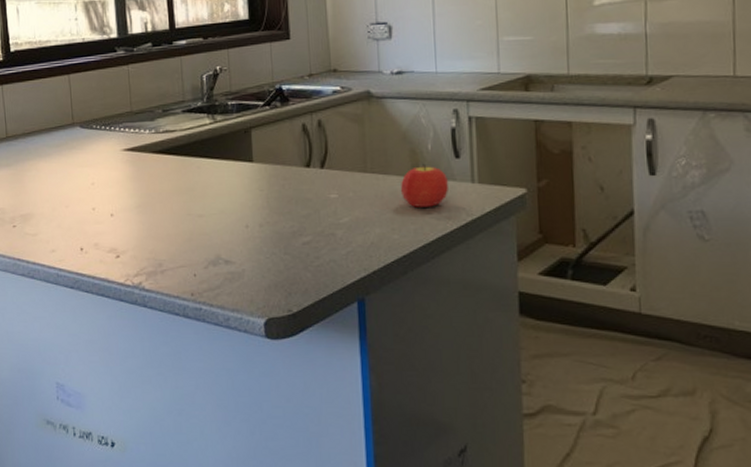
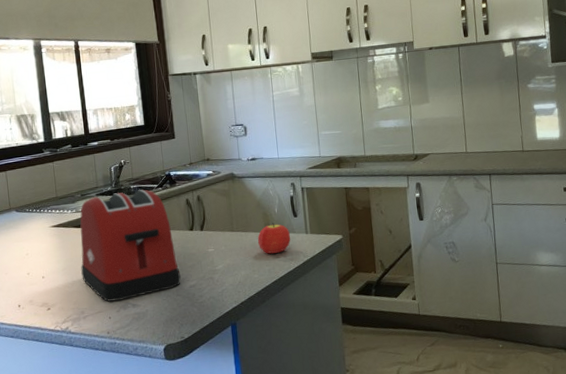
toaster: none [159,107,291,254] -> present [80,189,181,302]

